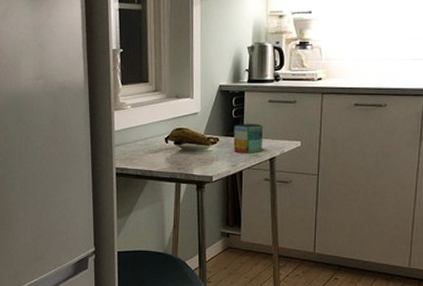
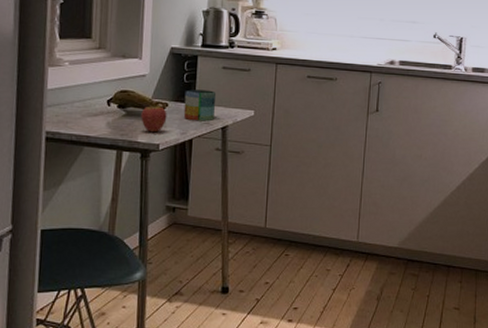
fruit: none [195,136,218,166] -> present [141,101,167,133]

